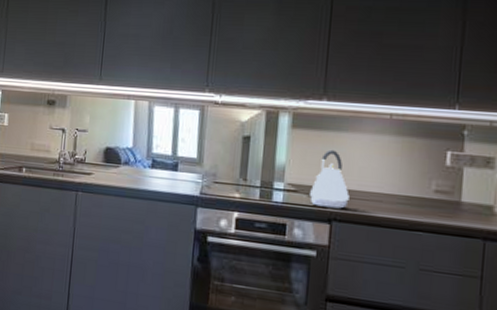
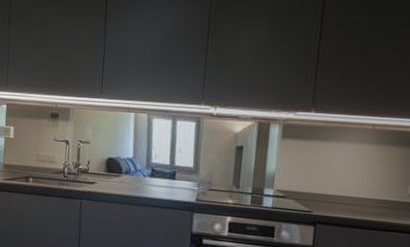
kettle: present [310,149,350,209] -> none [297,158,333,213]

